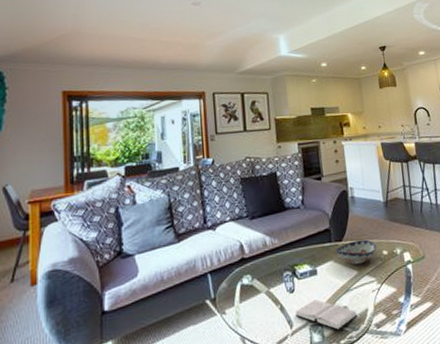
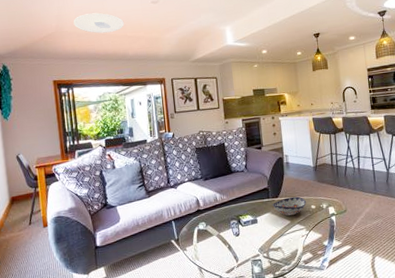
ceiling light: none [94,12,158,37] -> present [73,13,124,34]
hardback book: present [295,300,358,331] -> none [240,242,290,265]

